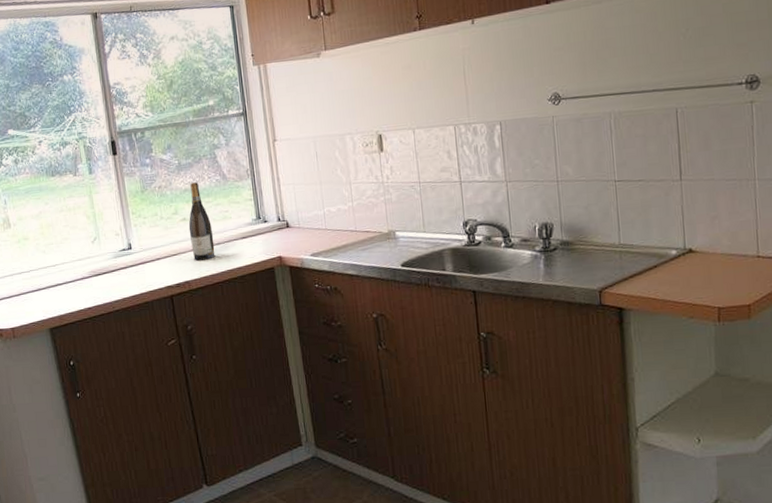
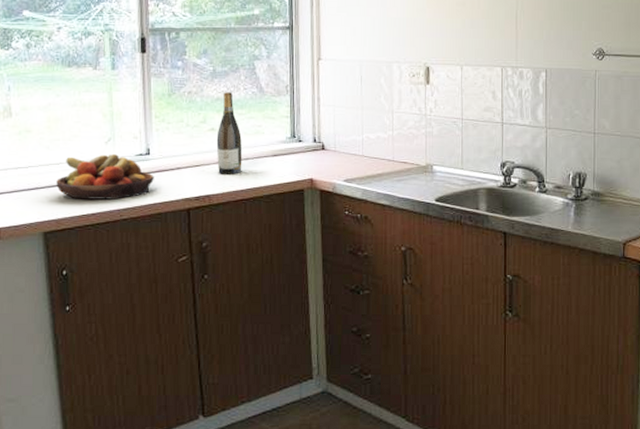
fruit bowl: none [55,252,138,296] -> present [56,154,154,200]

